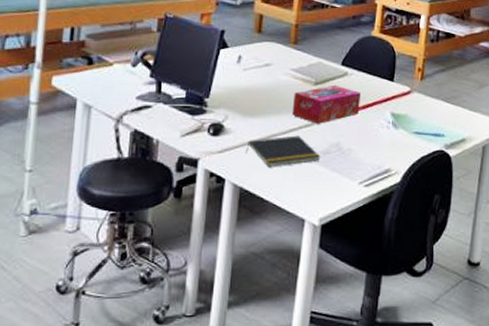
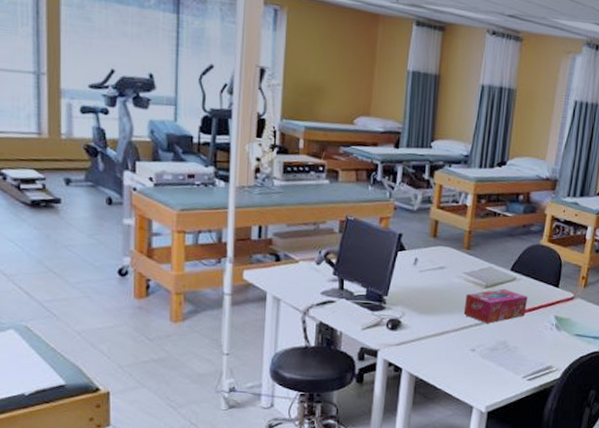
notepad: present [246,135,321,166] -> none [421,333,489,359]

